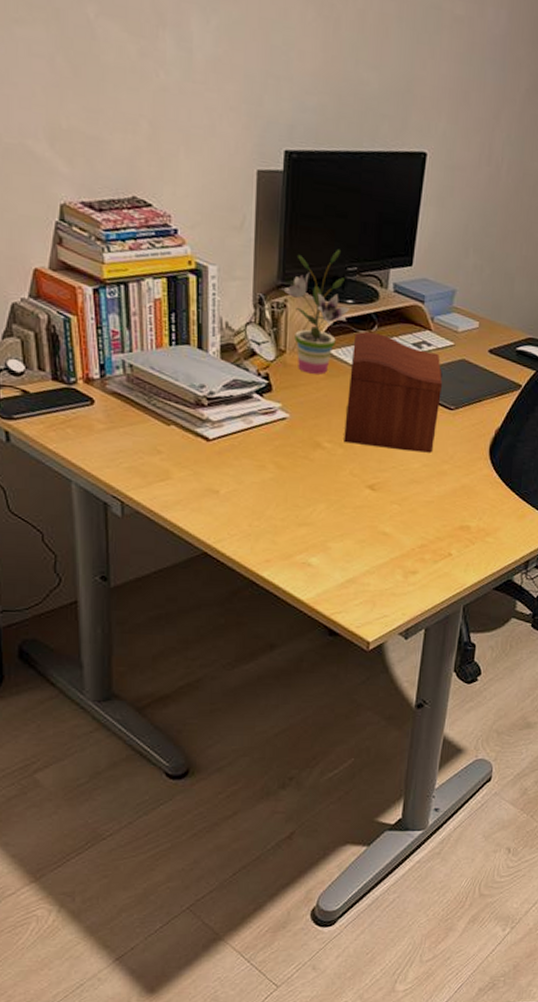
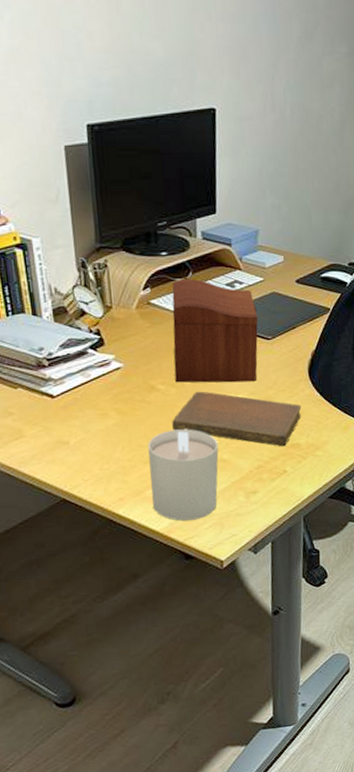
potted plant: present [280,249,351,375] -> none [99,207,165,324]
candle: none [302,493,381,594] -> present [148,429,219,521]
notebook: none [334,455,477,528] -> present [172,391,302,447]

